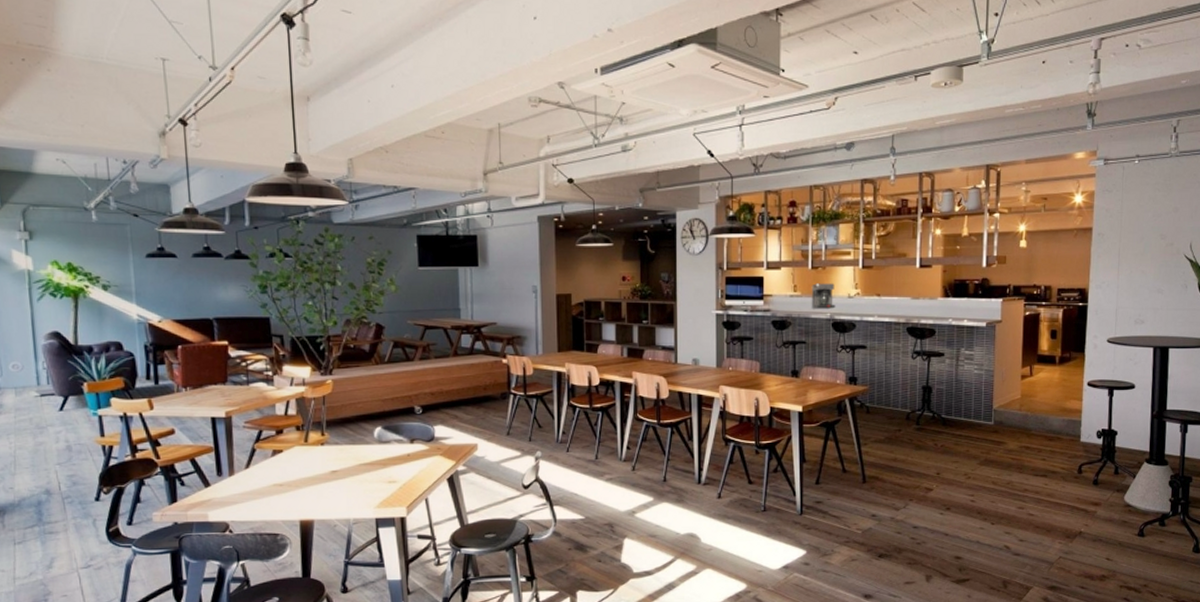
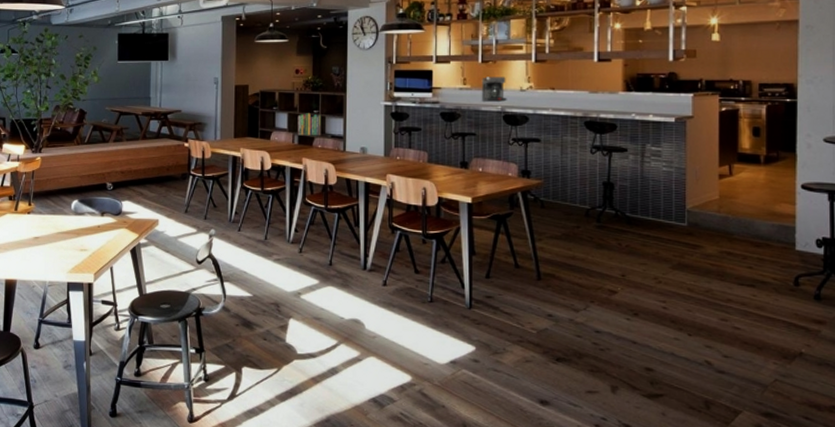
books: none [626,323,652,348] -> present [297,113,322,136]

